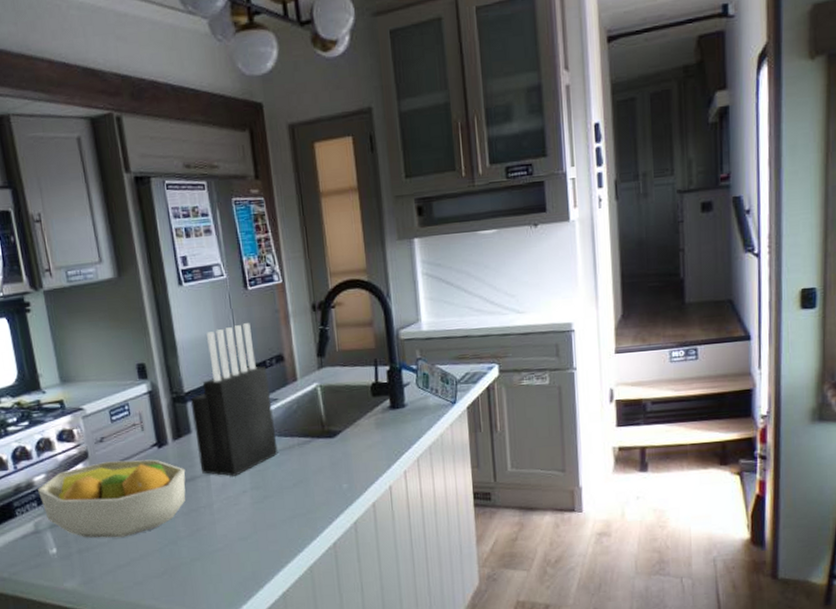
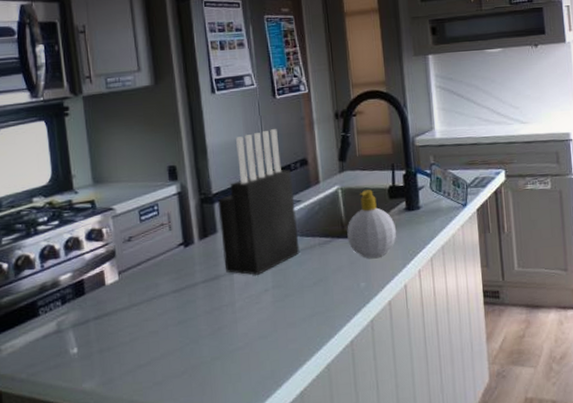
fruit bowl: present [38,459,186,538] -> none [63,258,210,337]
soap bottle: none [327,387,381,459] -> present [347,189,397,258]

